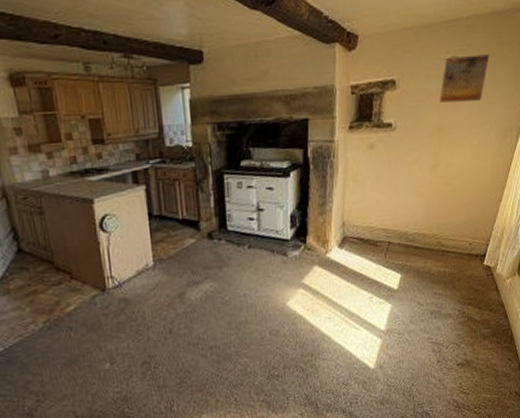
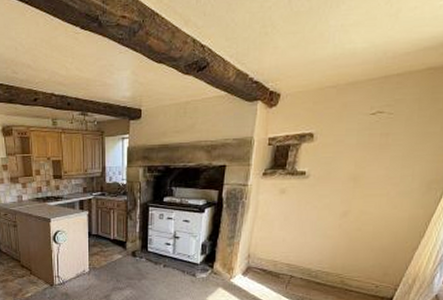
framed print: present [439,54,490,103] -> none [358,109,421,154]

